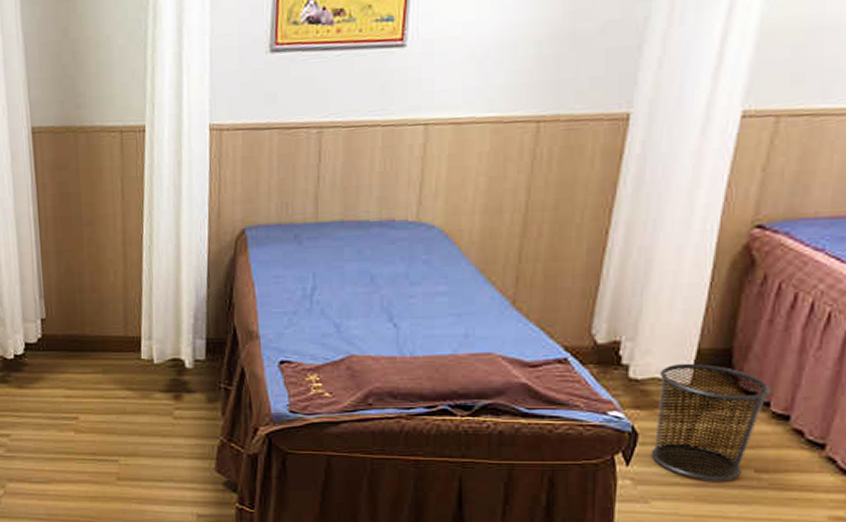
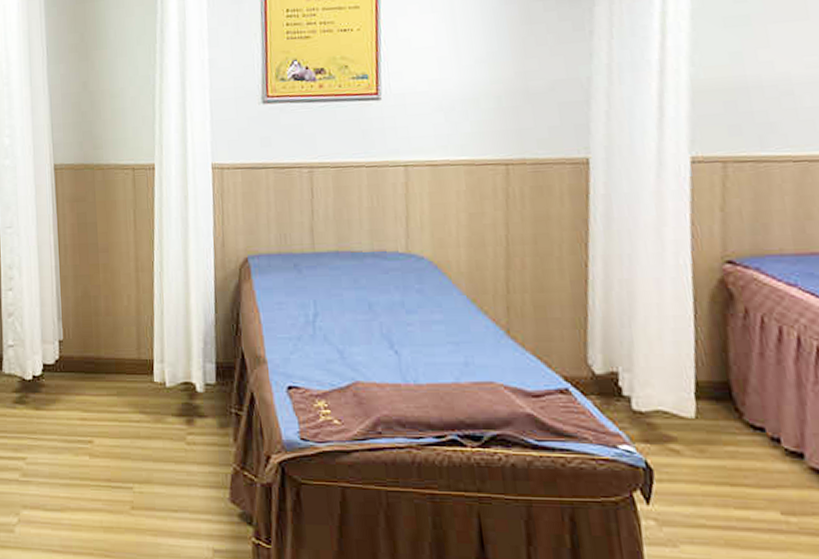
waste bin: present [651,363,770,482] -> none [663,396,777,524]

